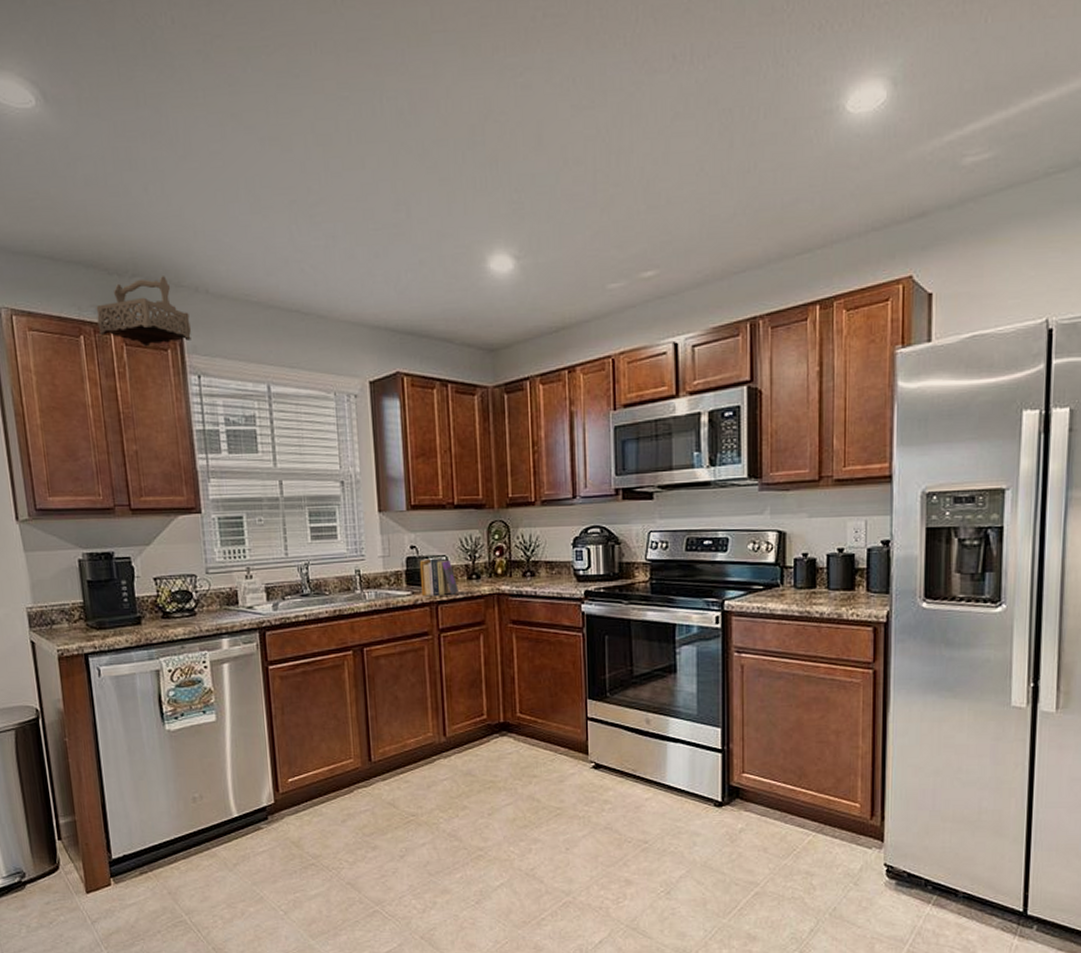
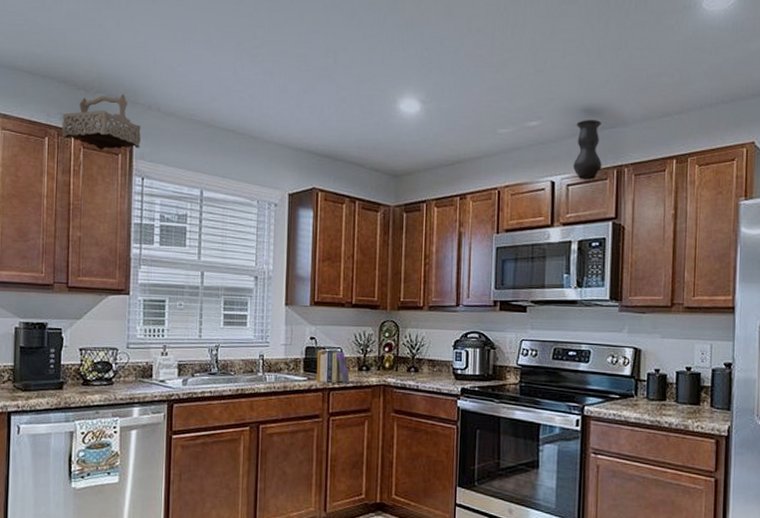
vase: none [699,264,732,339] -> present [573,120,602,180]

